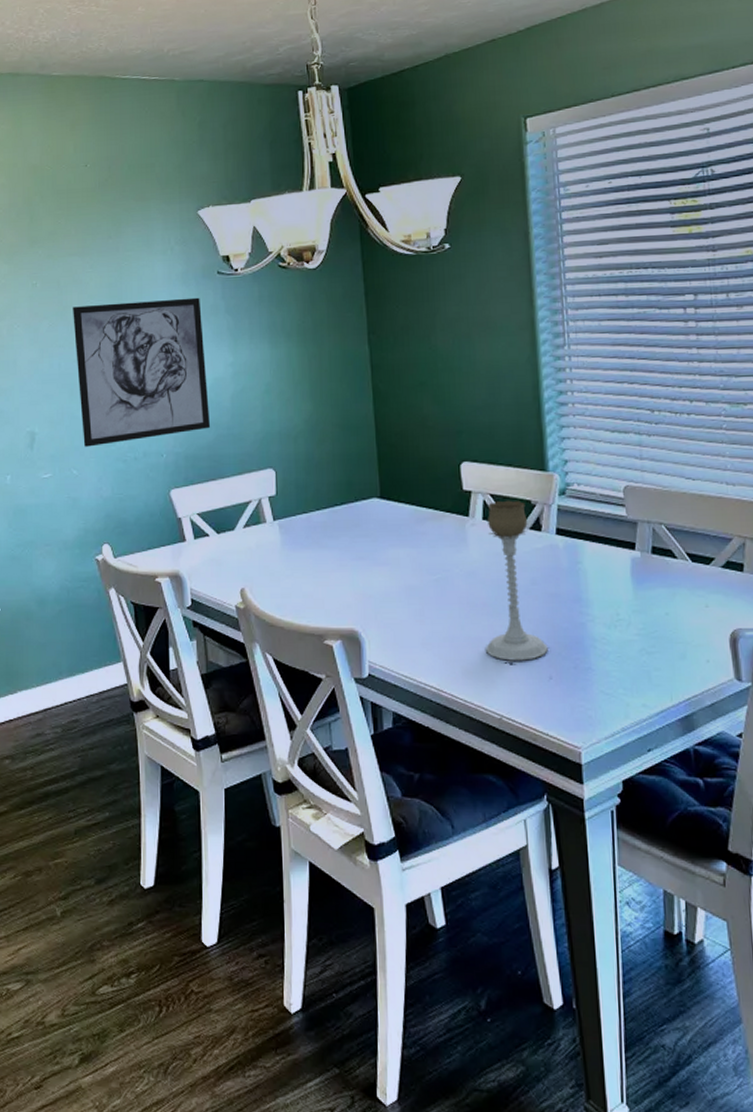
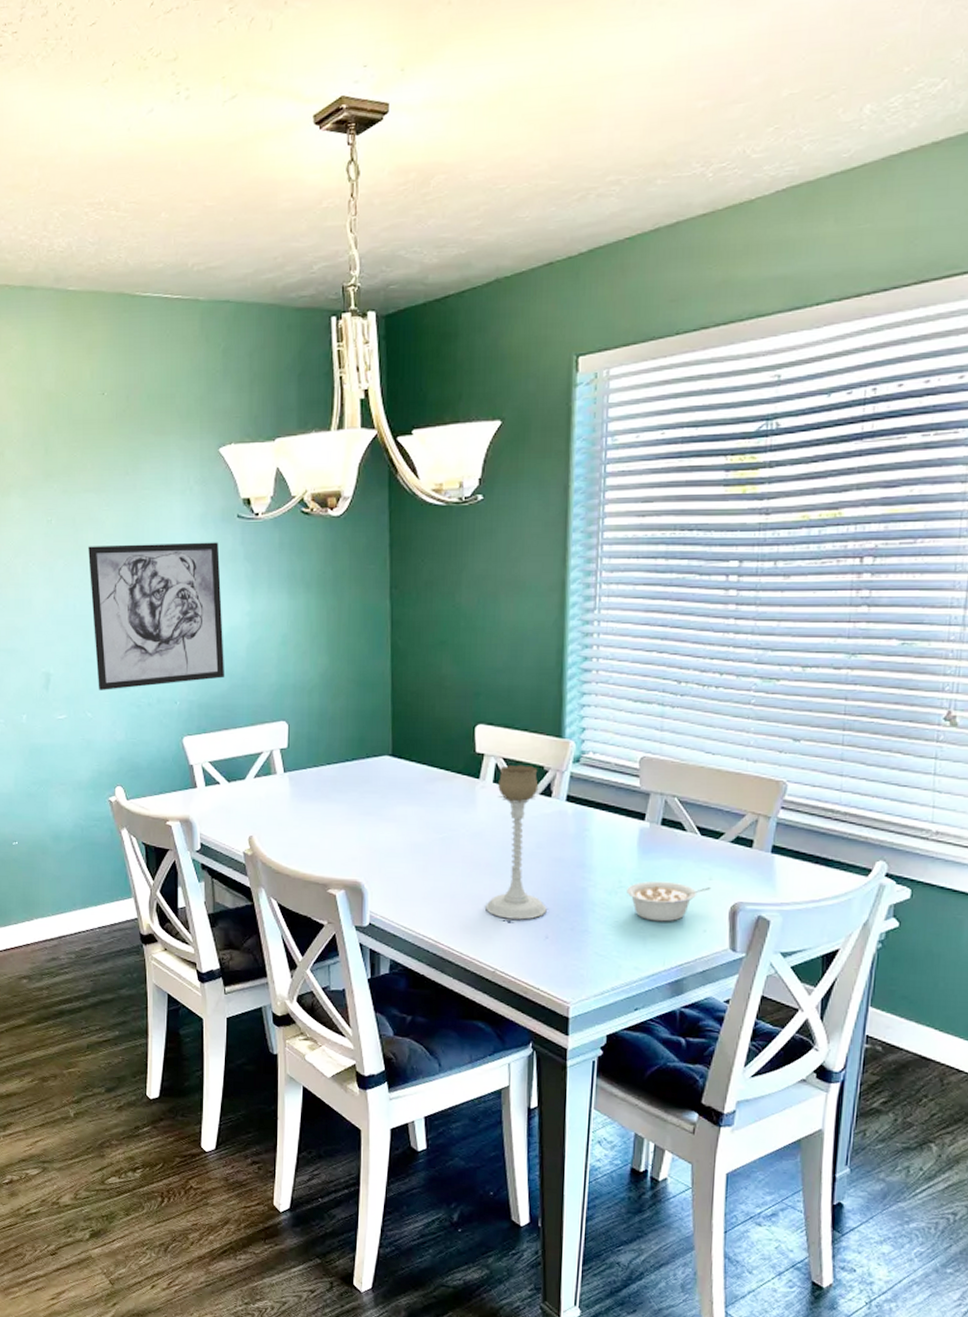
legume: none [626,611,709,654] -> present [627,880,712,922]

